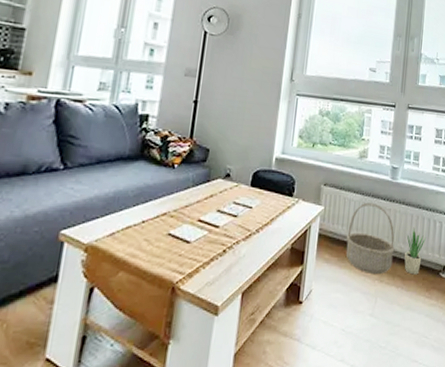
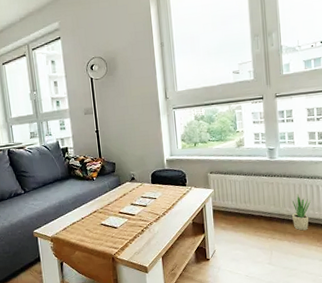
basket: present [345,202,395,274] -> none [236,180,282,234]

